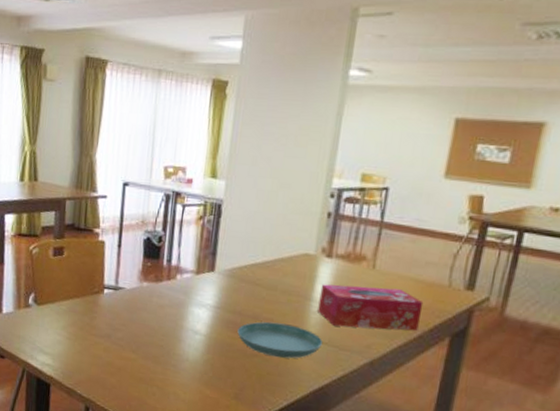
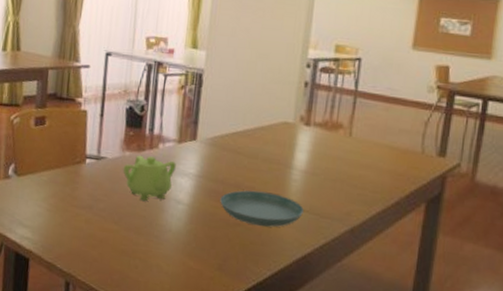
teapot: none [140,285,194,332] -> present [123,155,176,202]
tissue box: present [318,284,424,332] -> none [298,152,399,198]

